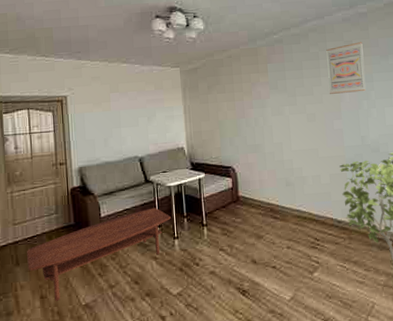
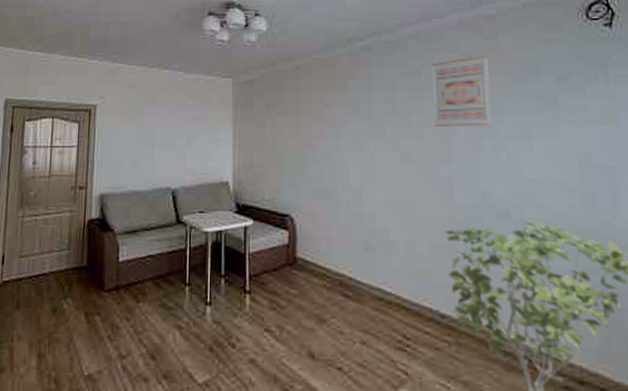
coffee table: present [27,207,171,301] -> none [28,258,204,364]

